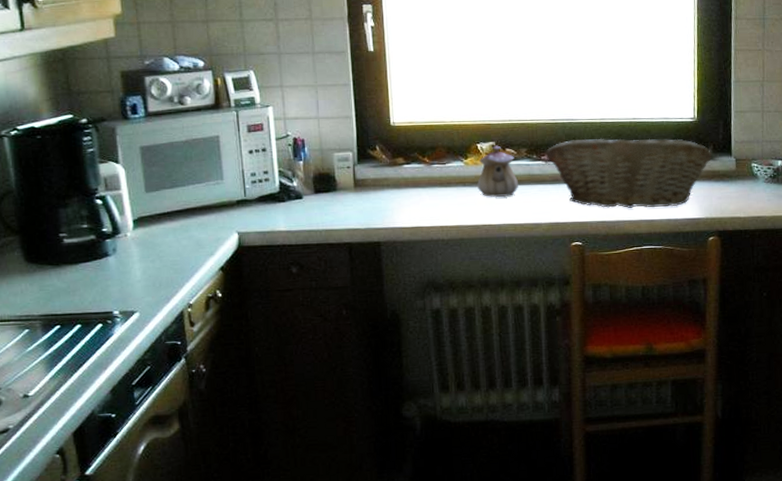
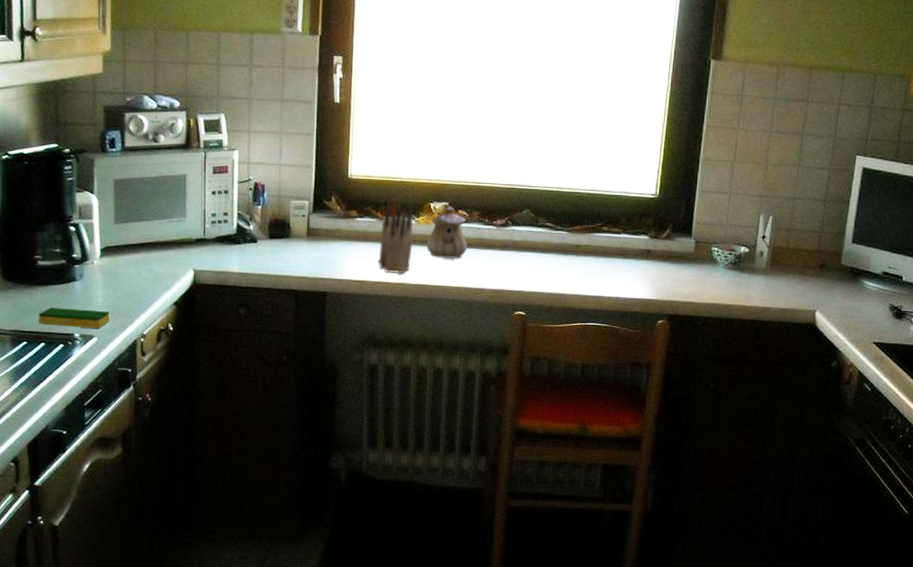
dish sponge: none [70,284,152,306] -> present [38,307,110,328]
knife block: none [430,146,464,217] -> present [379,202,413,275]
fruit basket: present [545,138,712,208] -> none [497,206,671,285]

